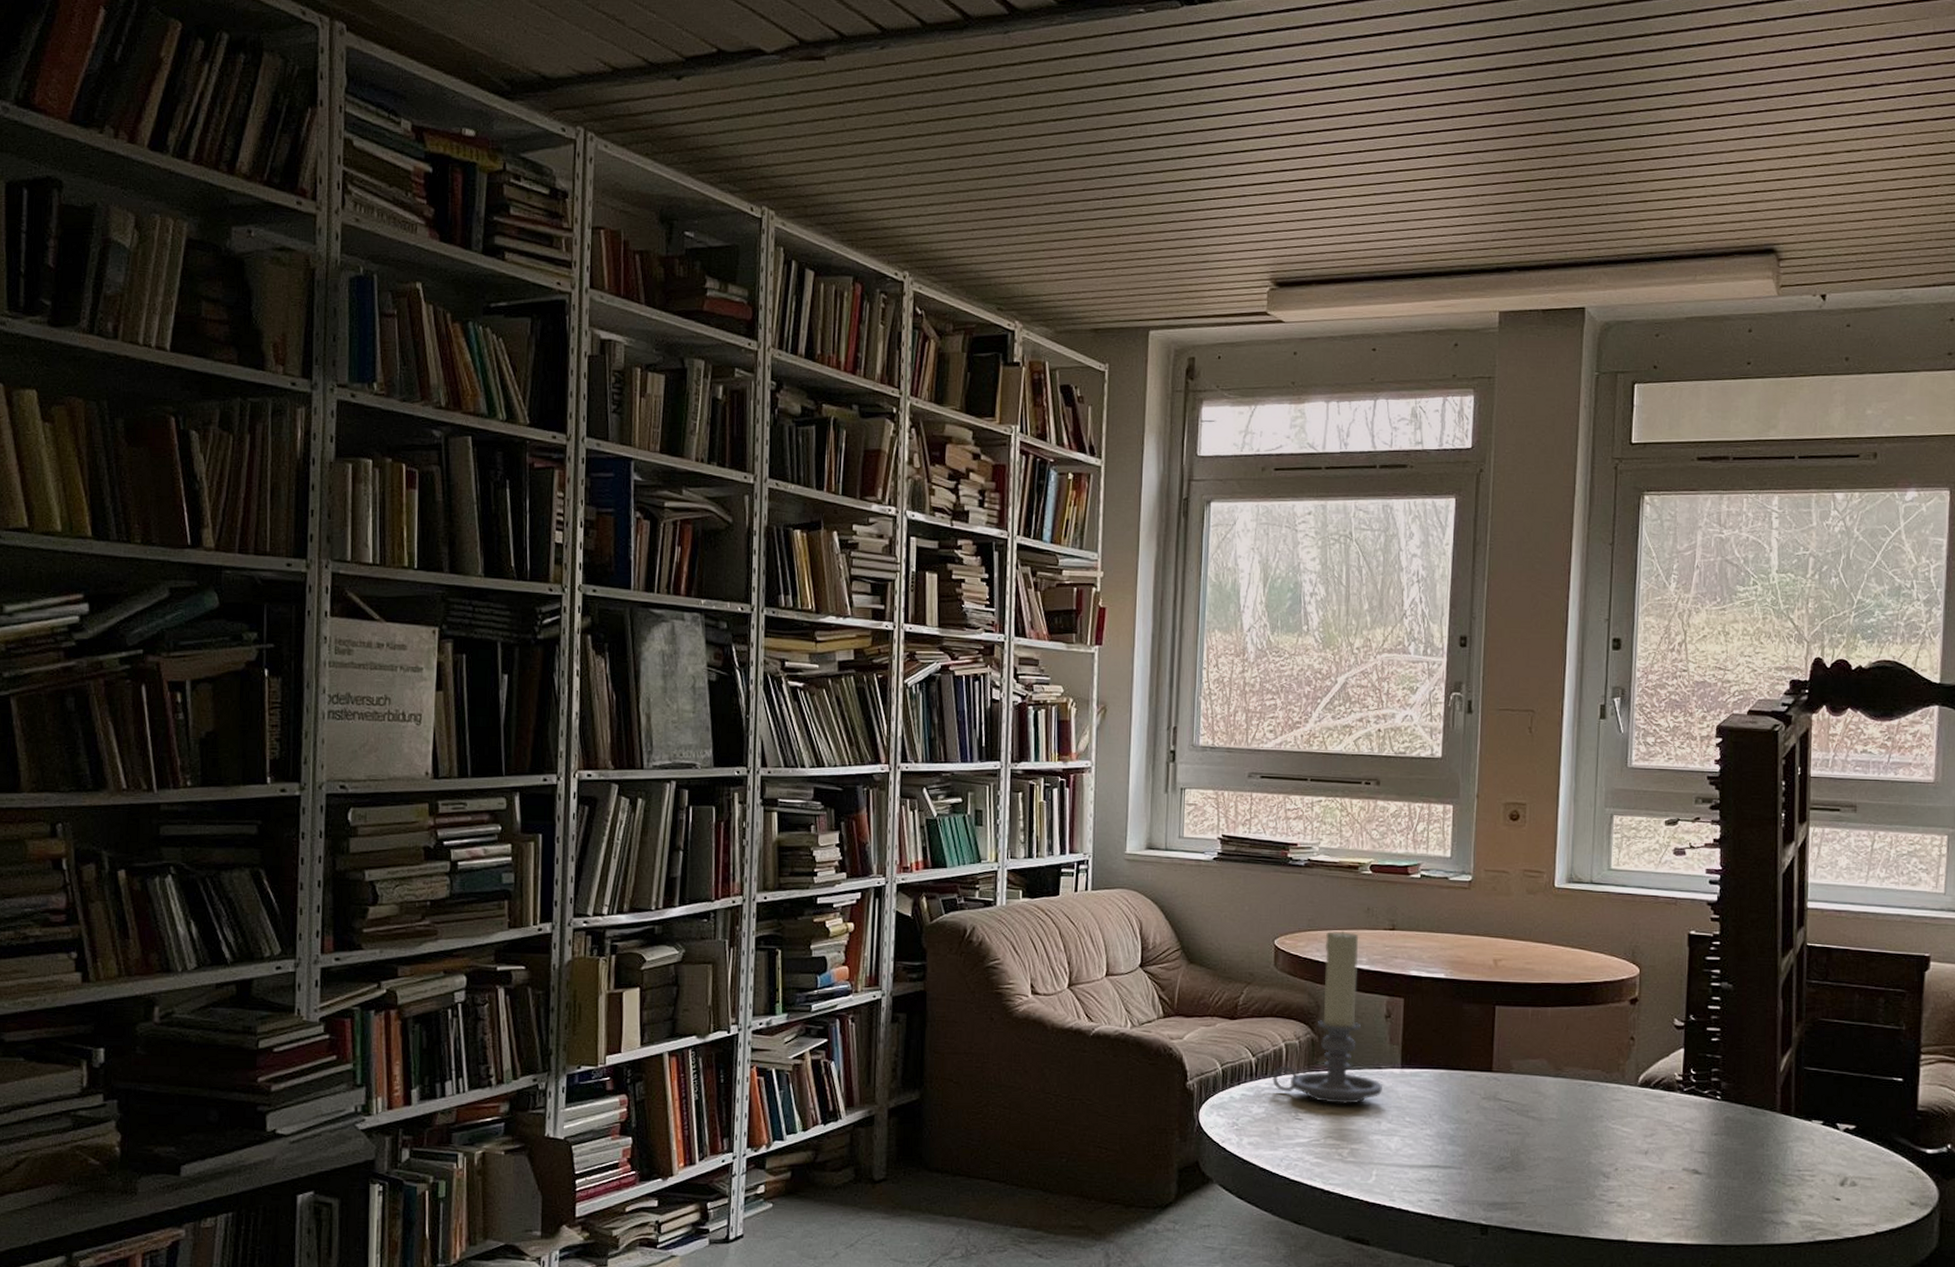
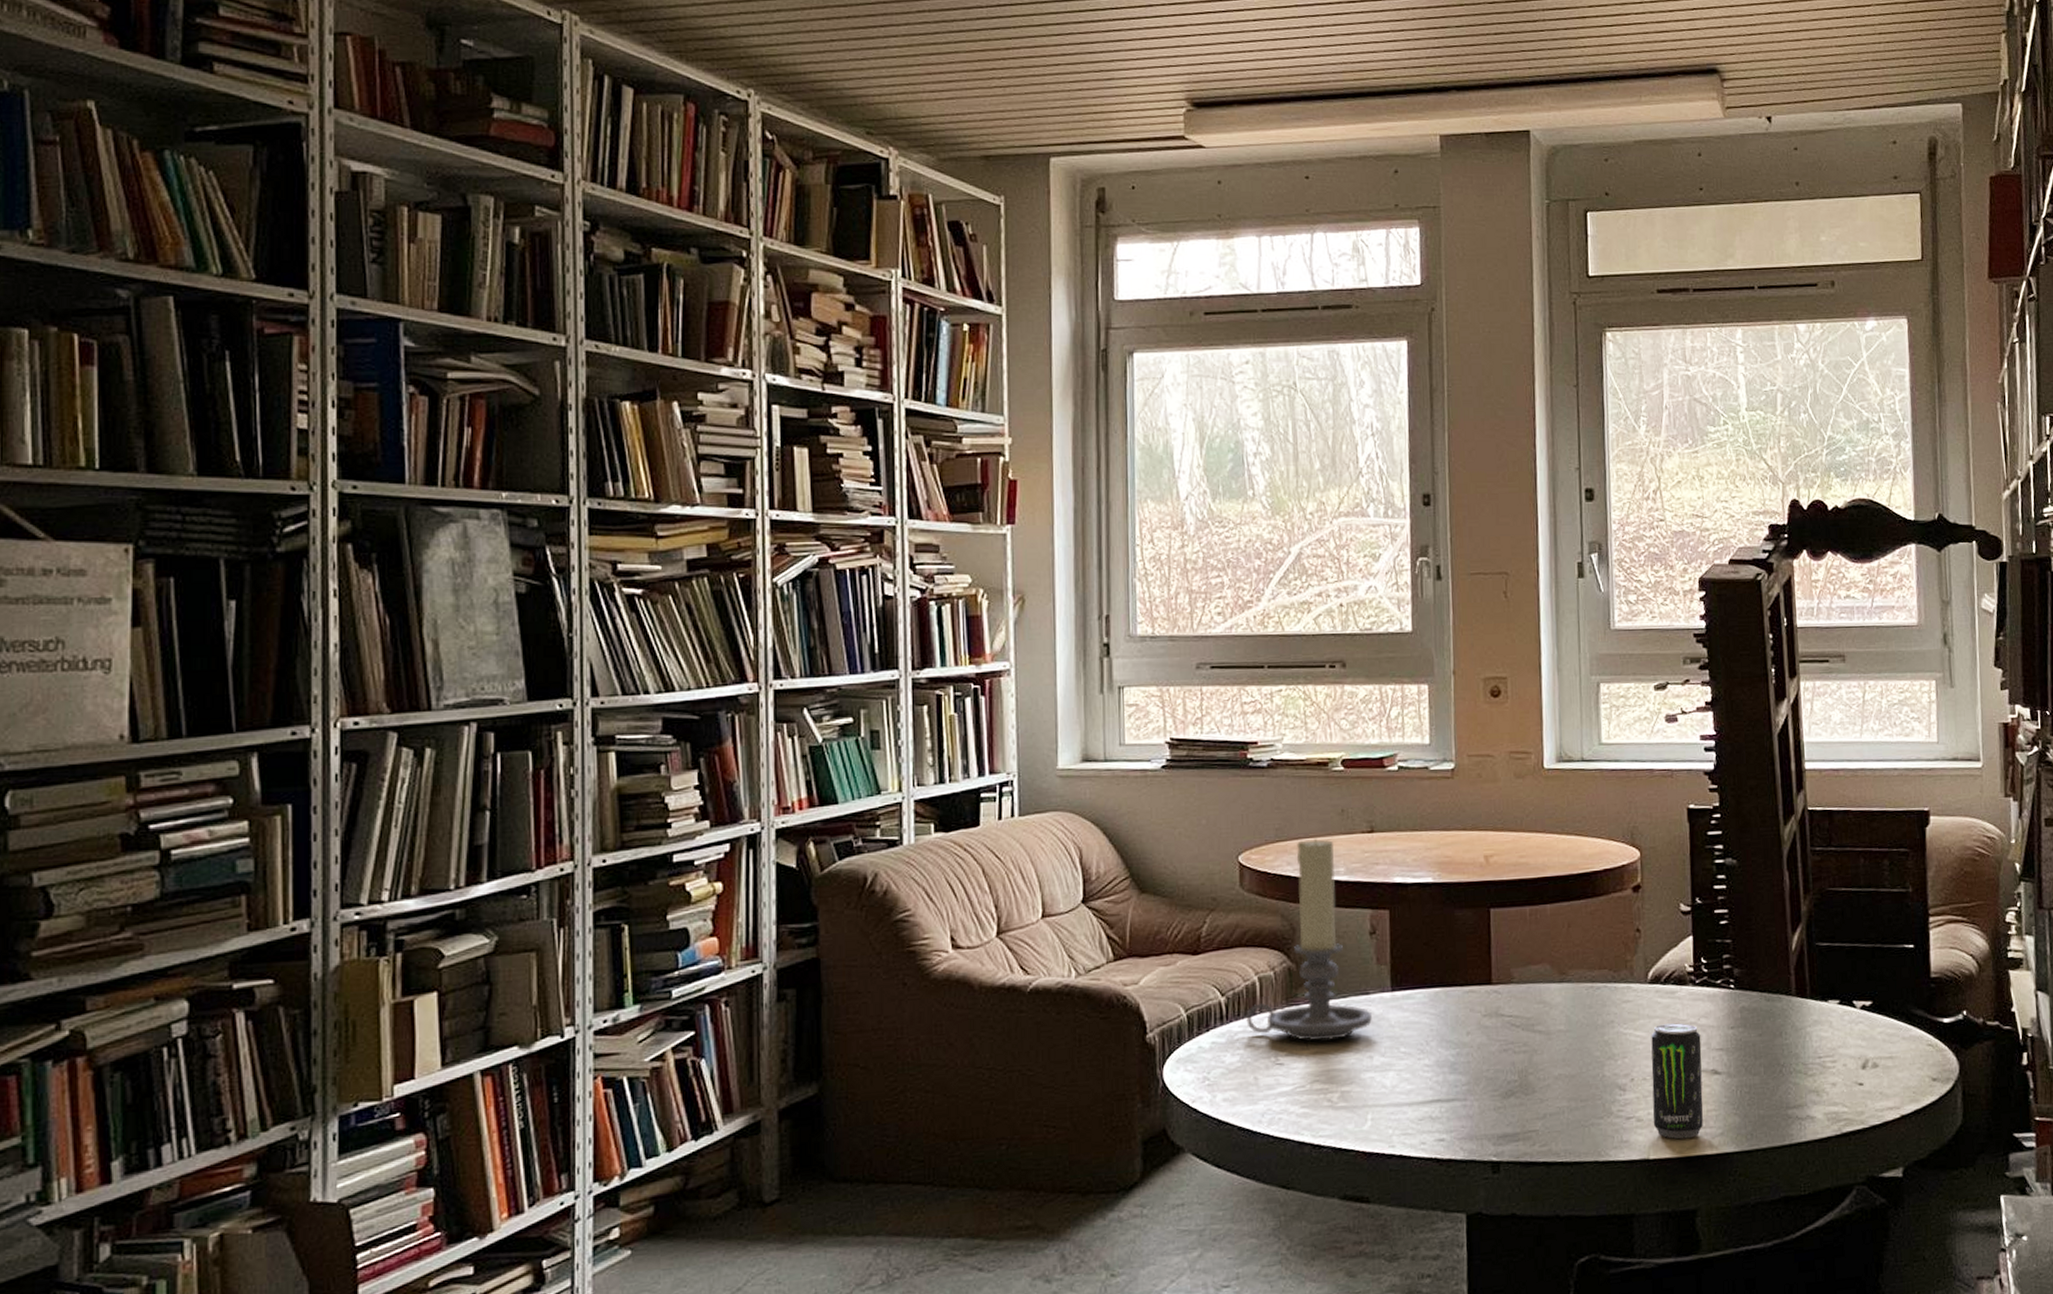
beverage can: none [1633,1124,1685,1227] -> present [1651,1023,1704,1140]

